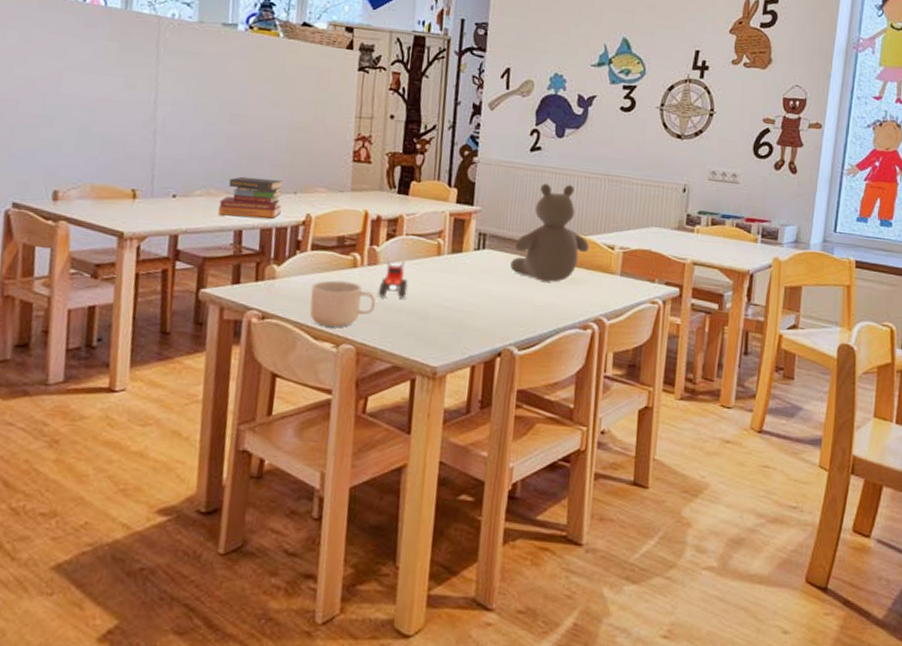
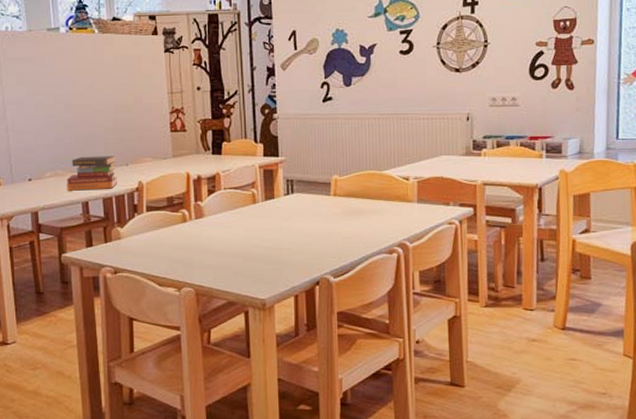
cup: present [309,280,376,327] -> none [151,235,207,274]
toy truck: present [378,259,408,299] -> none [207,212,231,244]
teddy bear: present [510,184,589,282] -> none [318,128,386,216]

